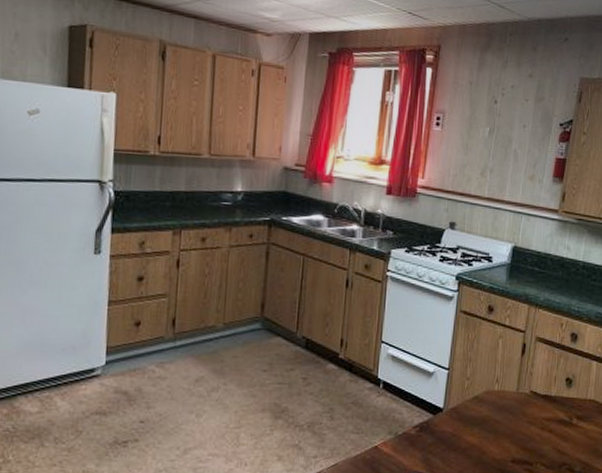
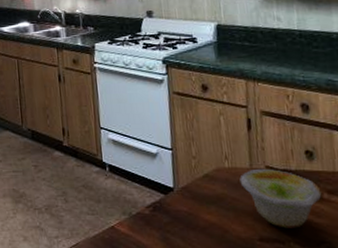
bowl: none [505,392,572,451] -> present [240,168,322,228]

